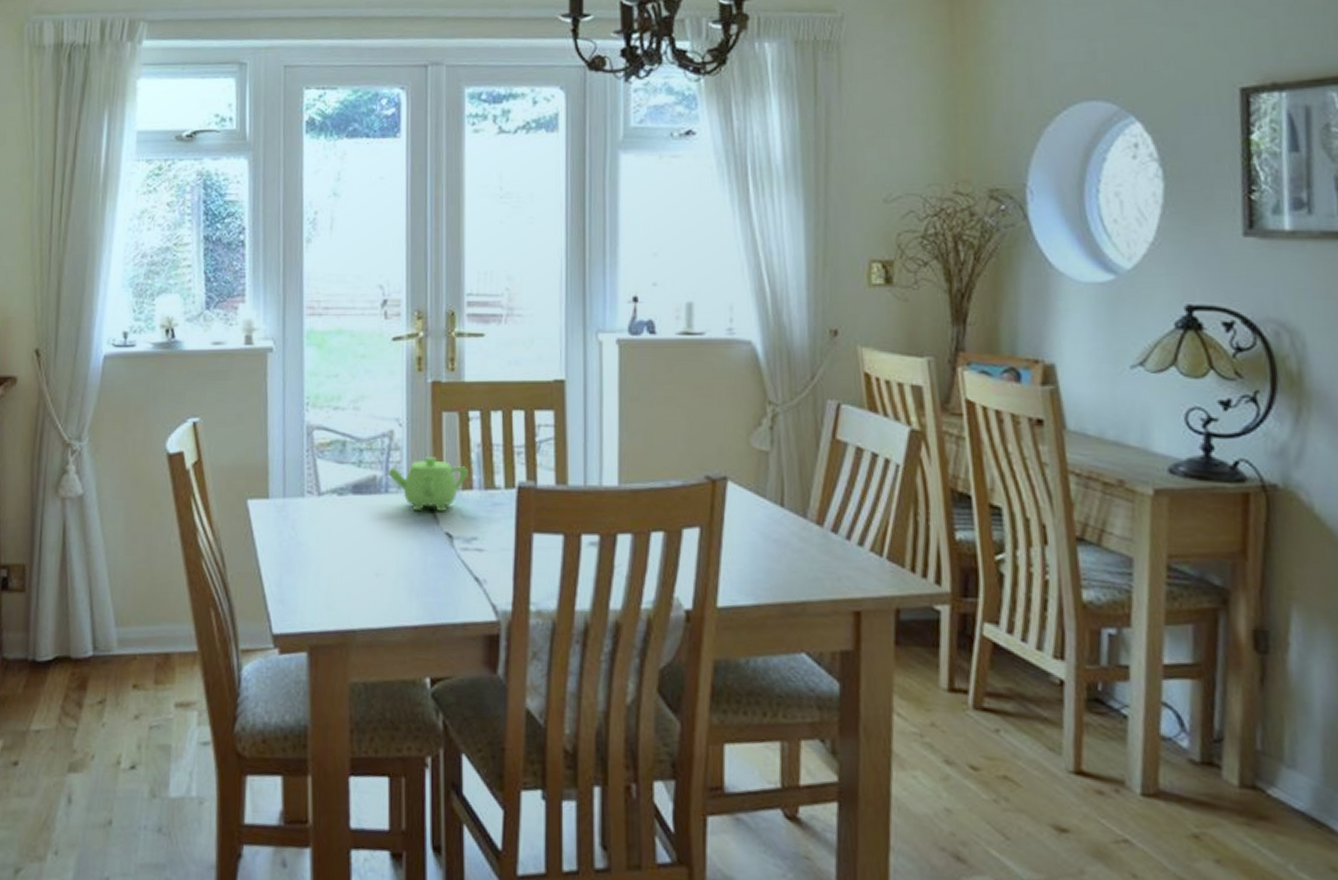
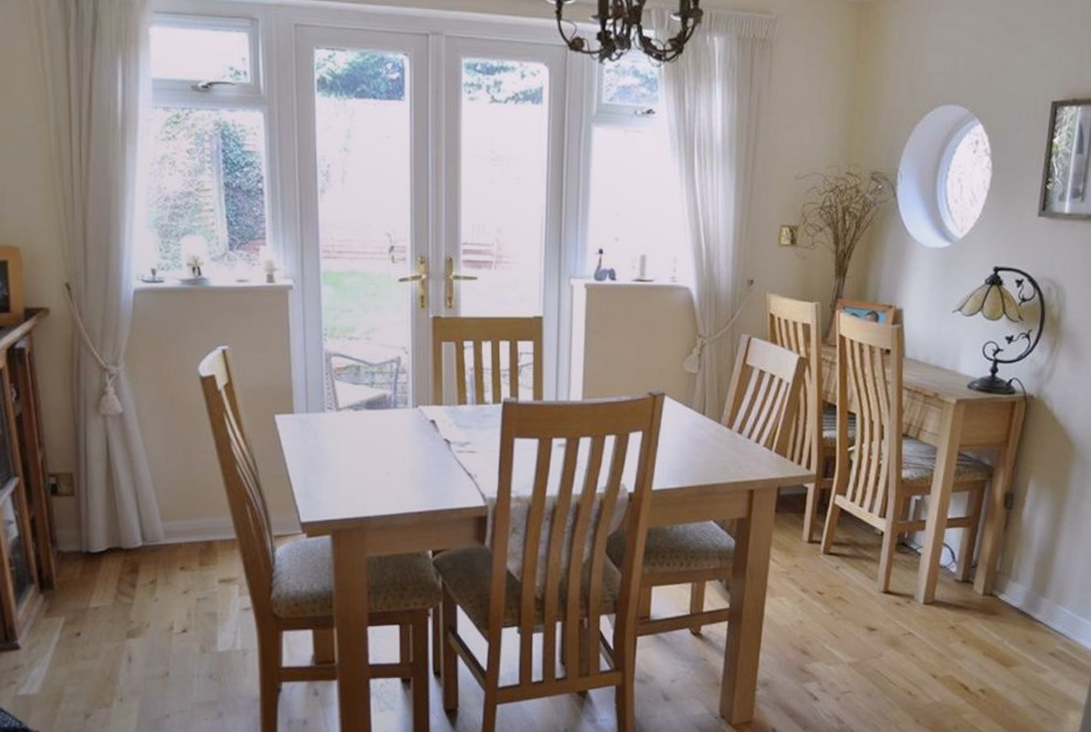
teapot: present [388,457,468,511] -> none [396,379,463,422]

